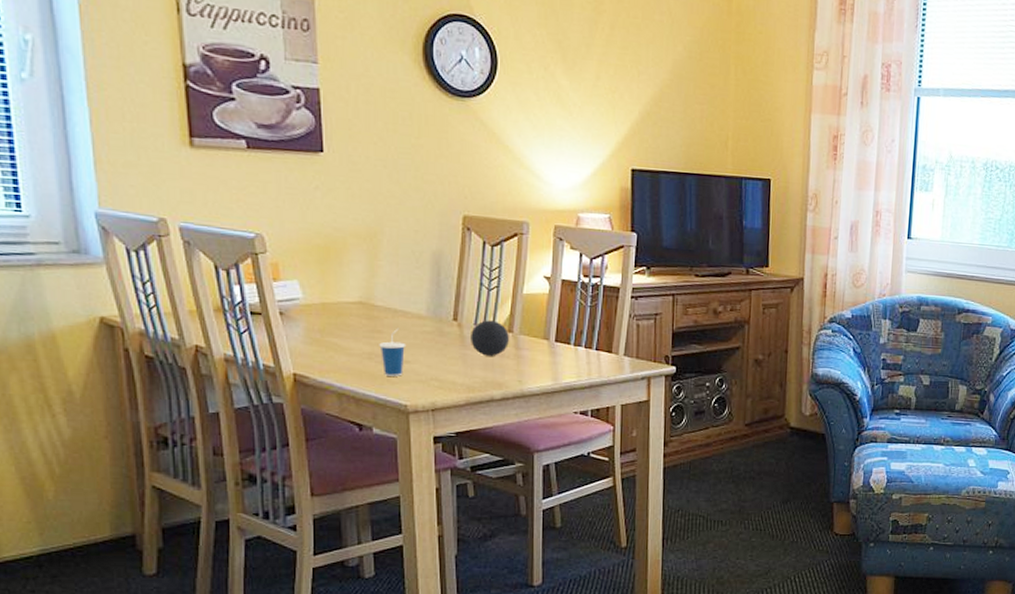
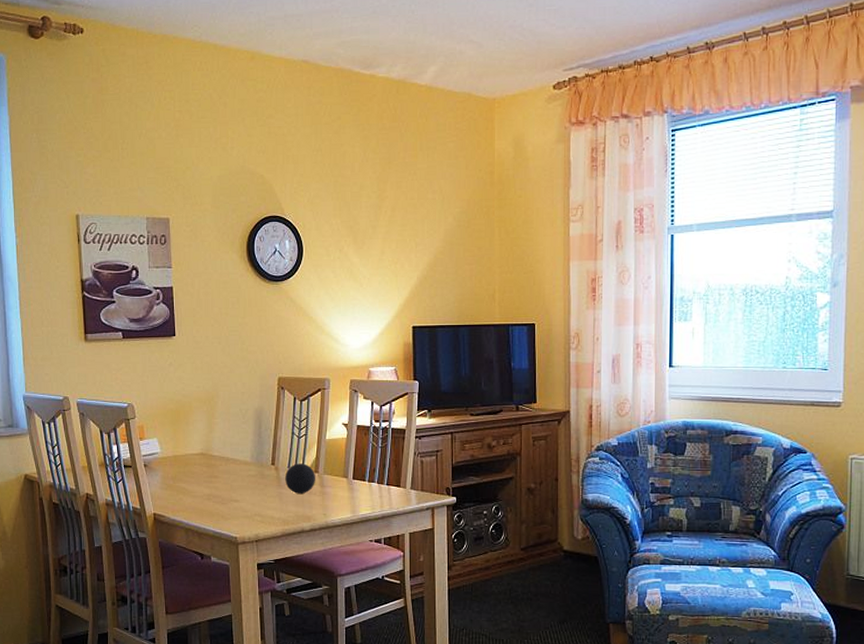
cup: present [379,328,406,376] -> none [216,473,236,513]

